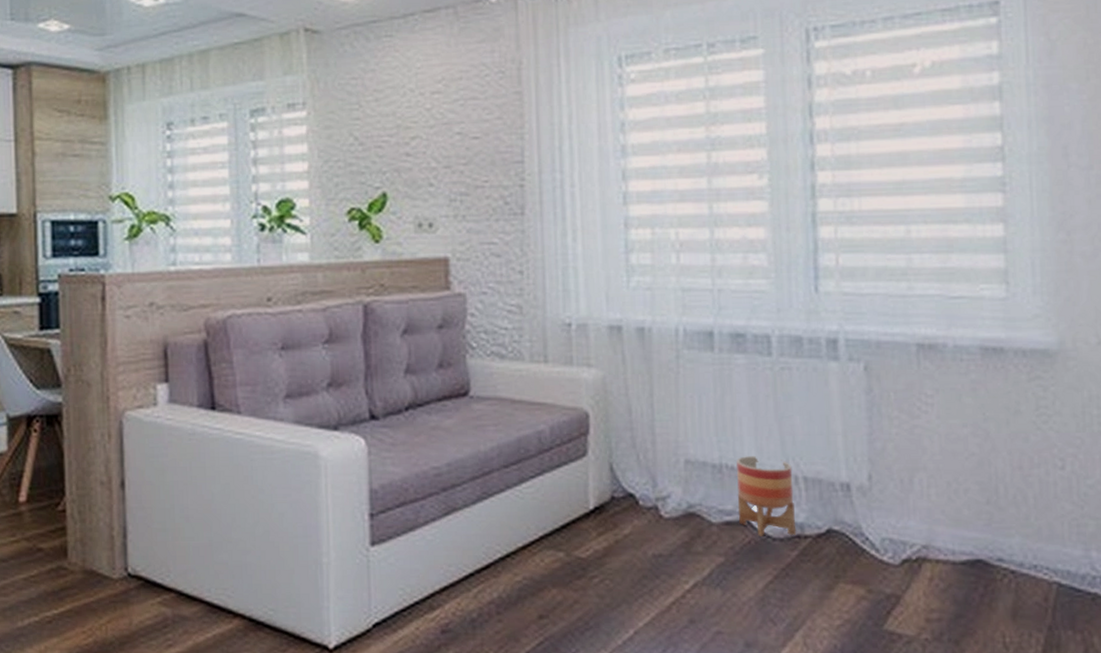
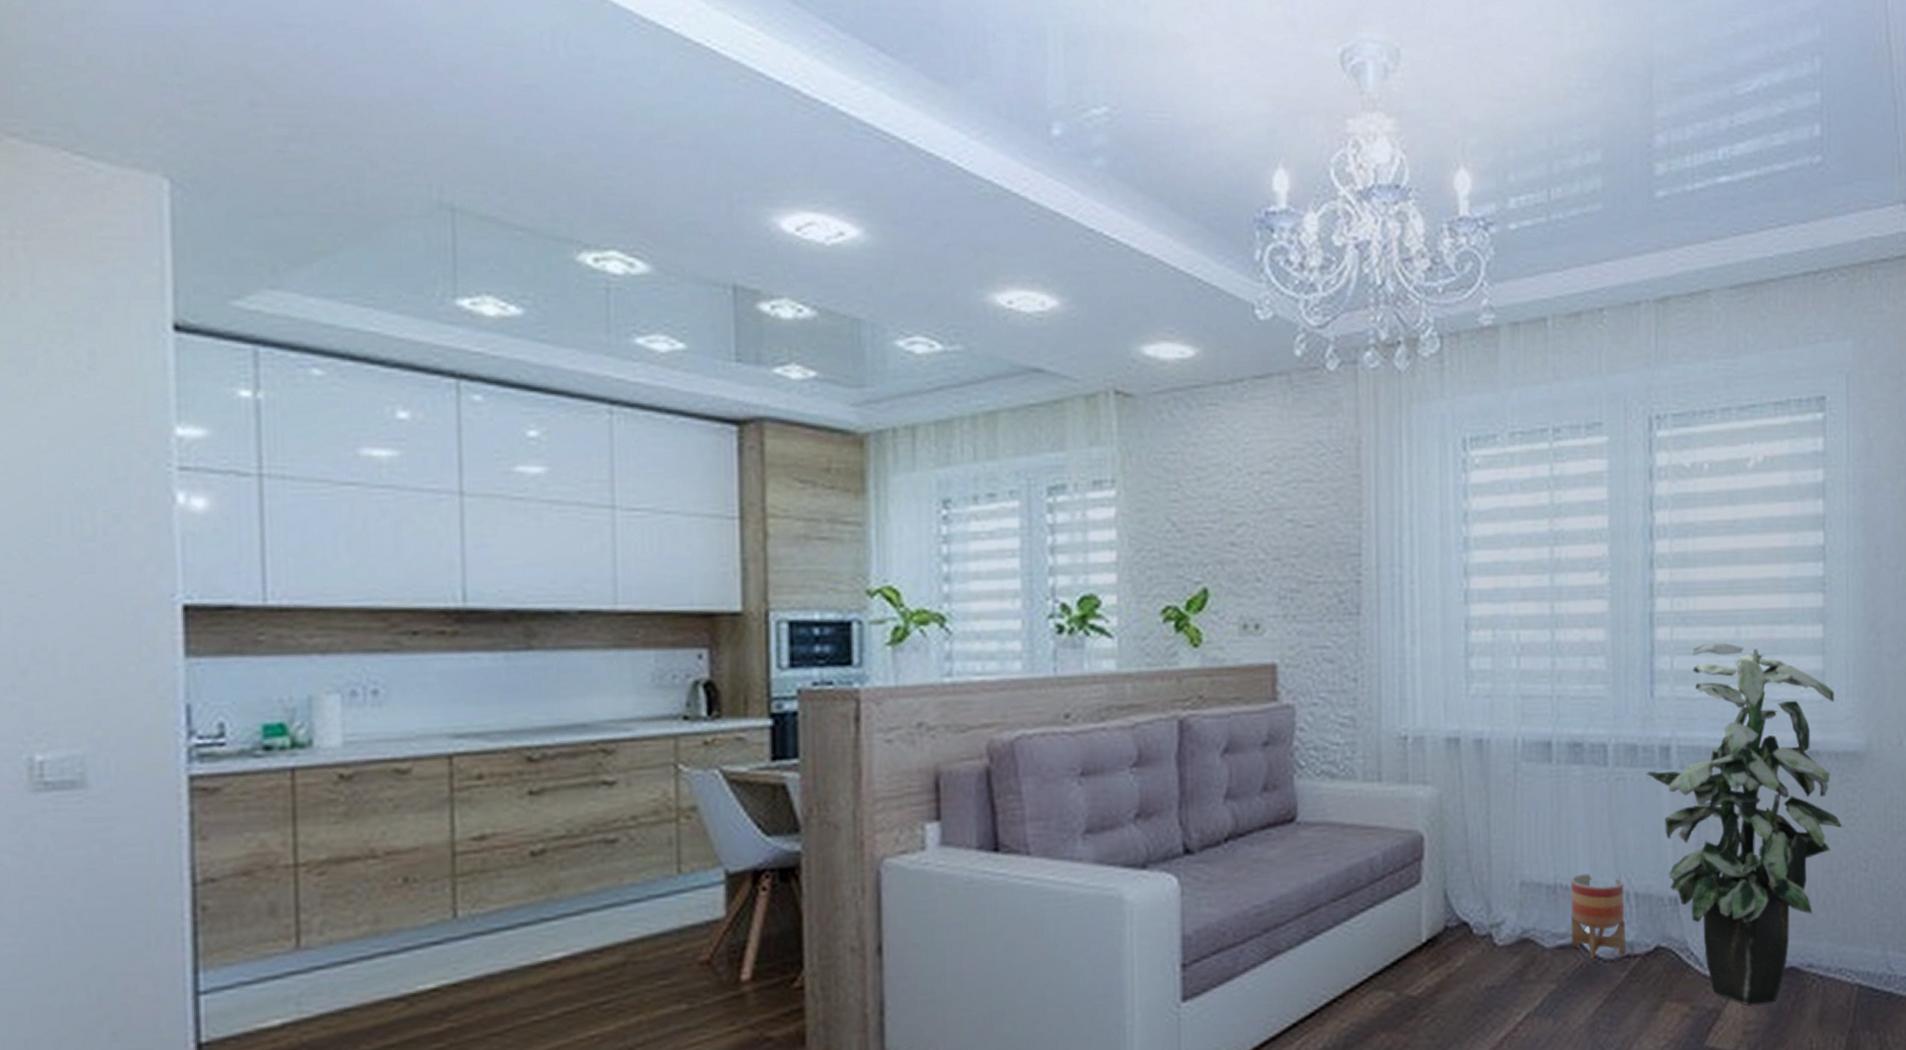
indoor plant: none [812,241,1033,593] -> present [1646,642,1843,1005]

